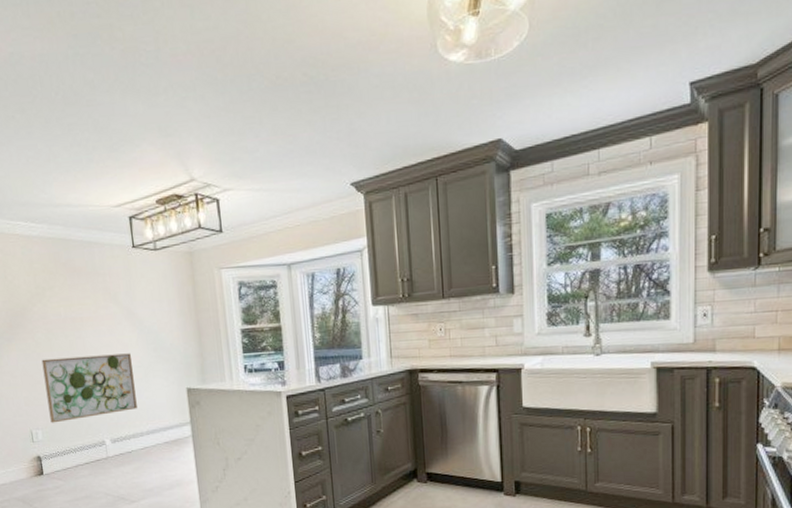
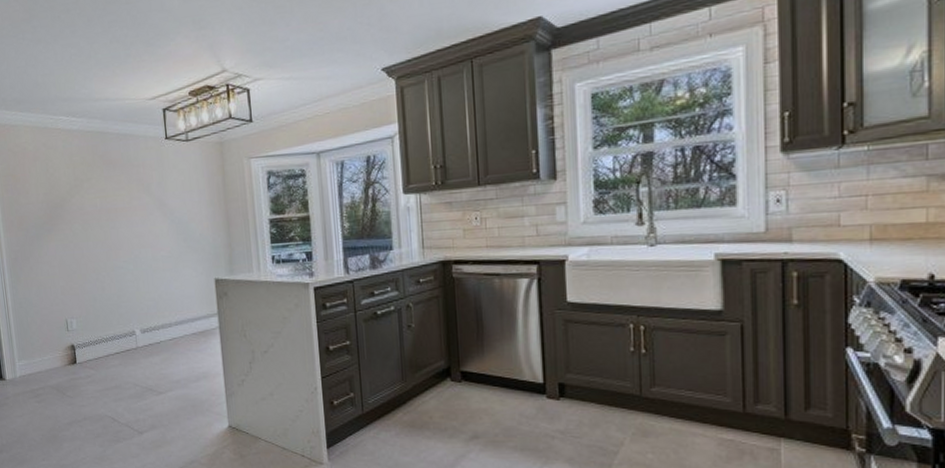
wall art: present [41,353,137,423] -> none [78,243,167,313]

